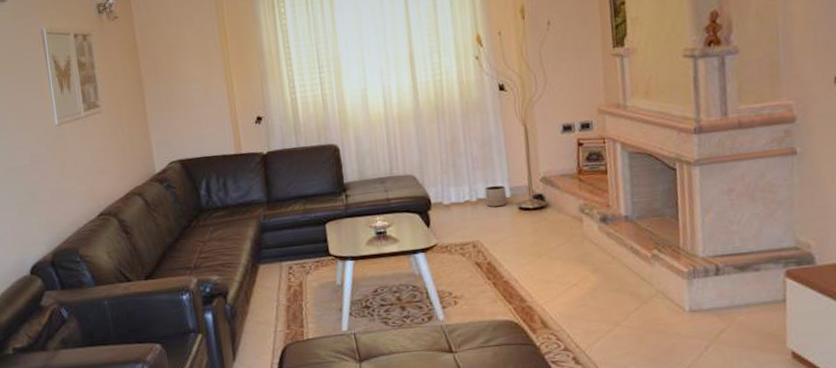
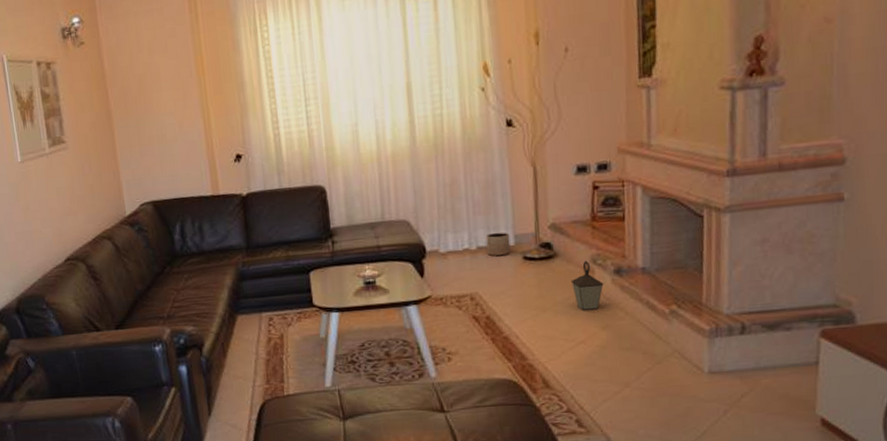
lantern: none [562,210,592,256] -> present [570,261,604,310]

